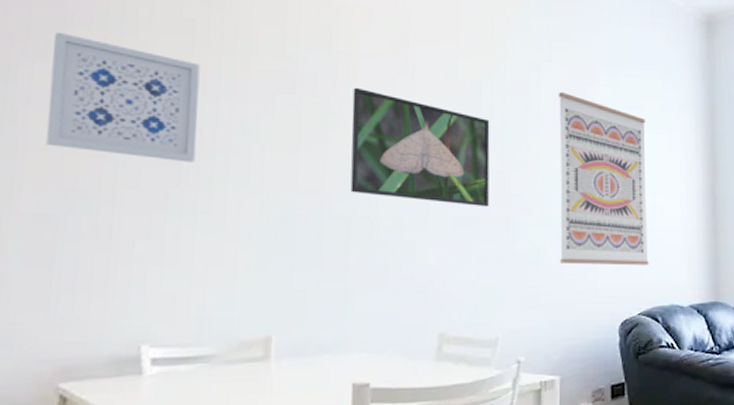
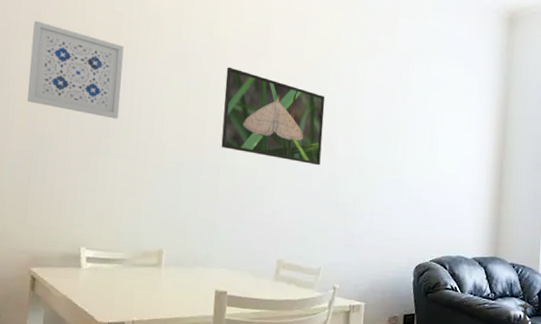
wall art: present [558,91,649,266] -> none [371,75,449,222]

